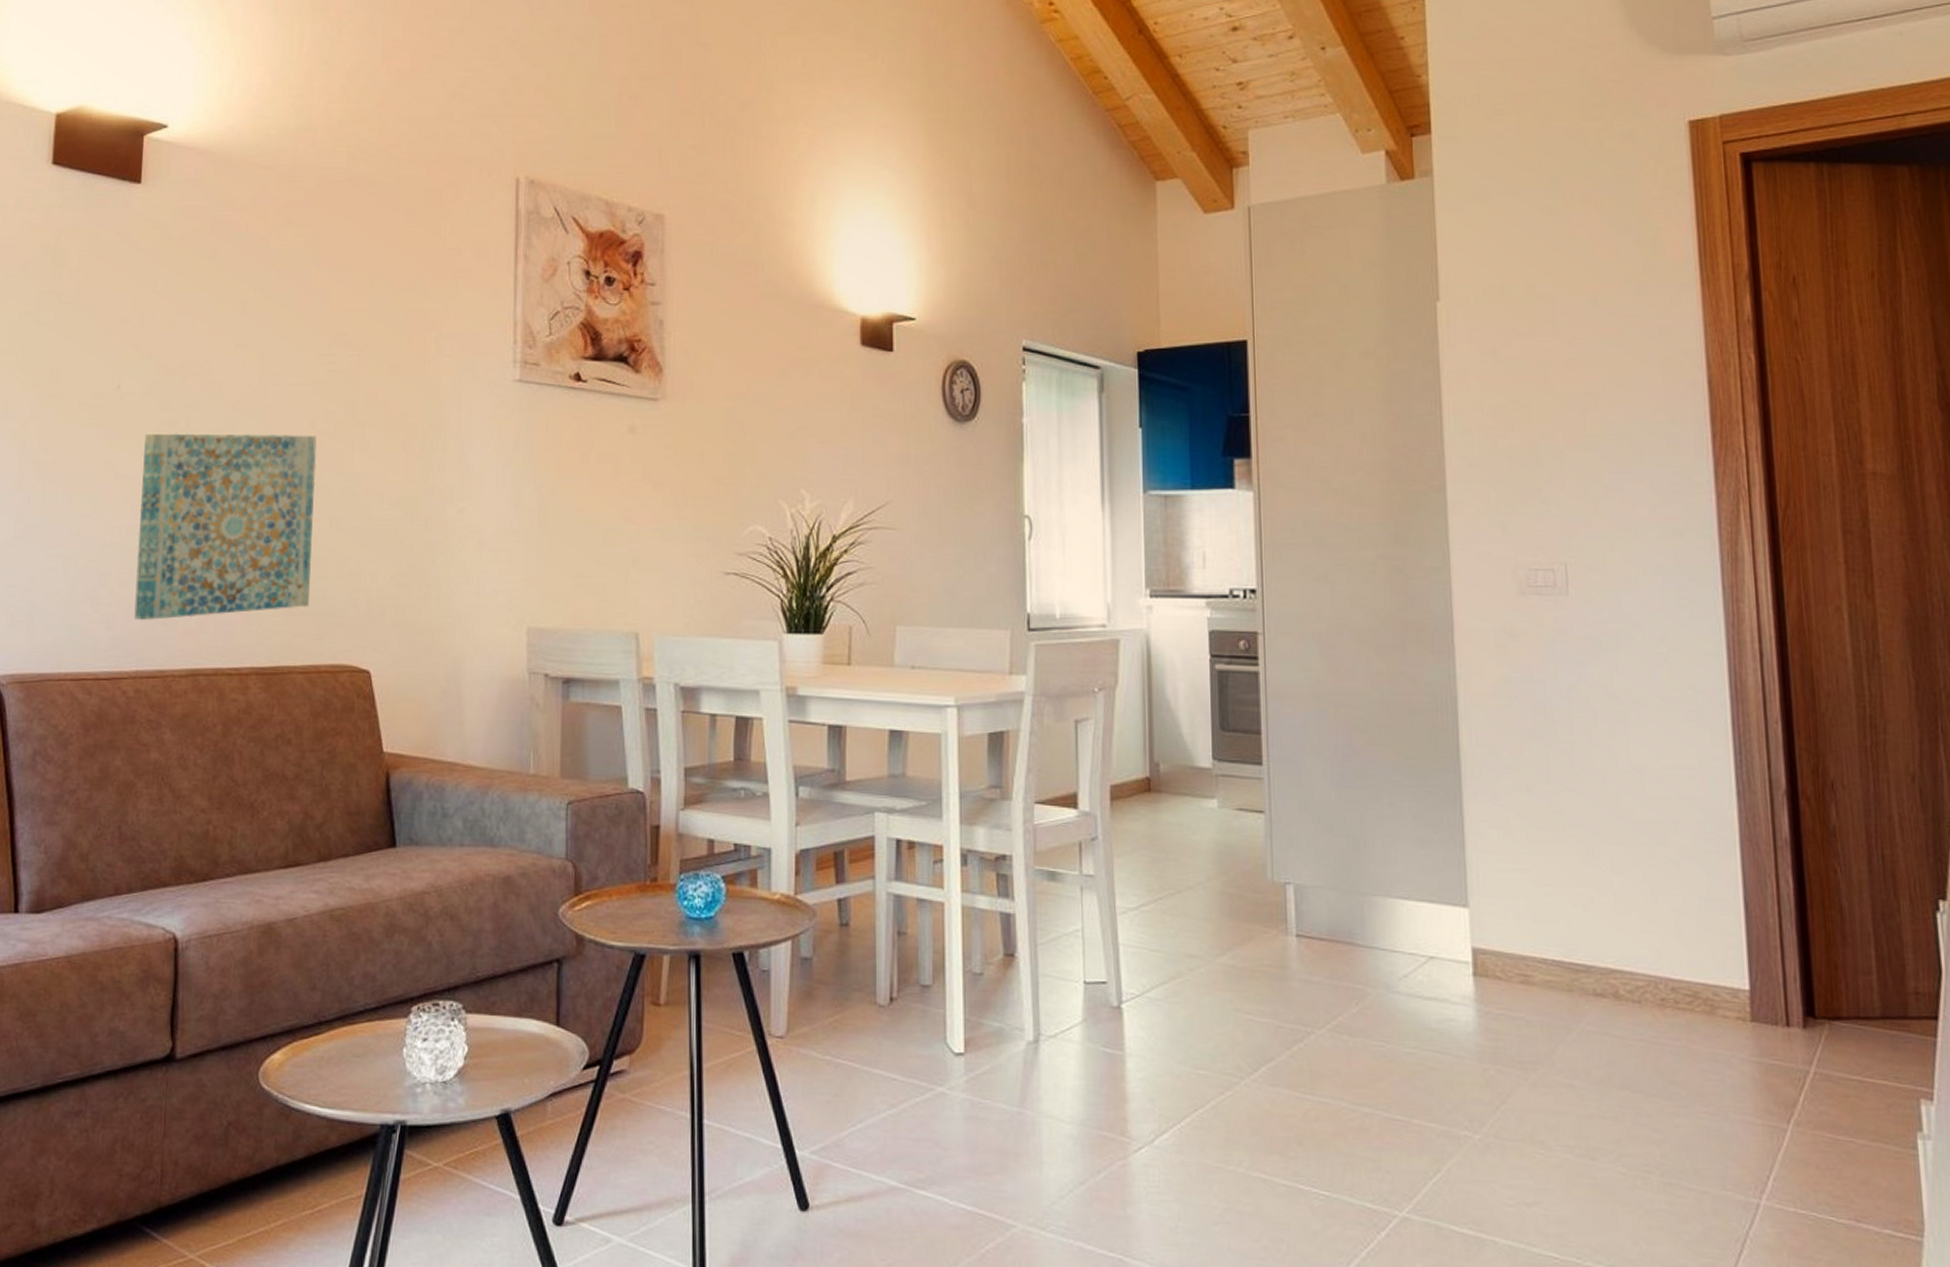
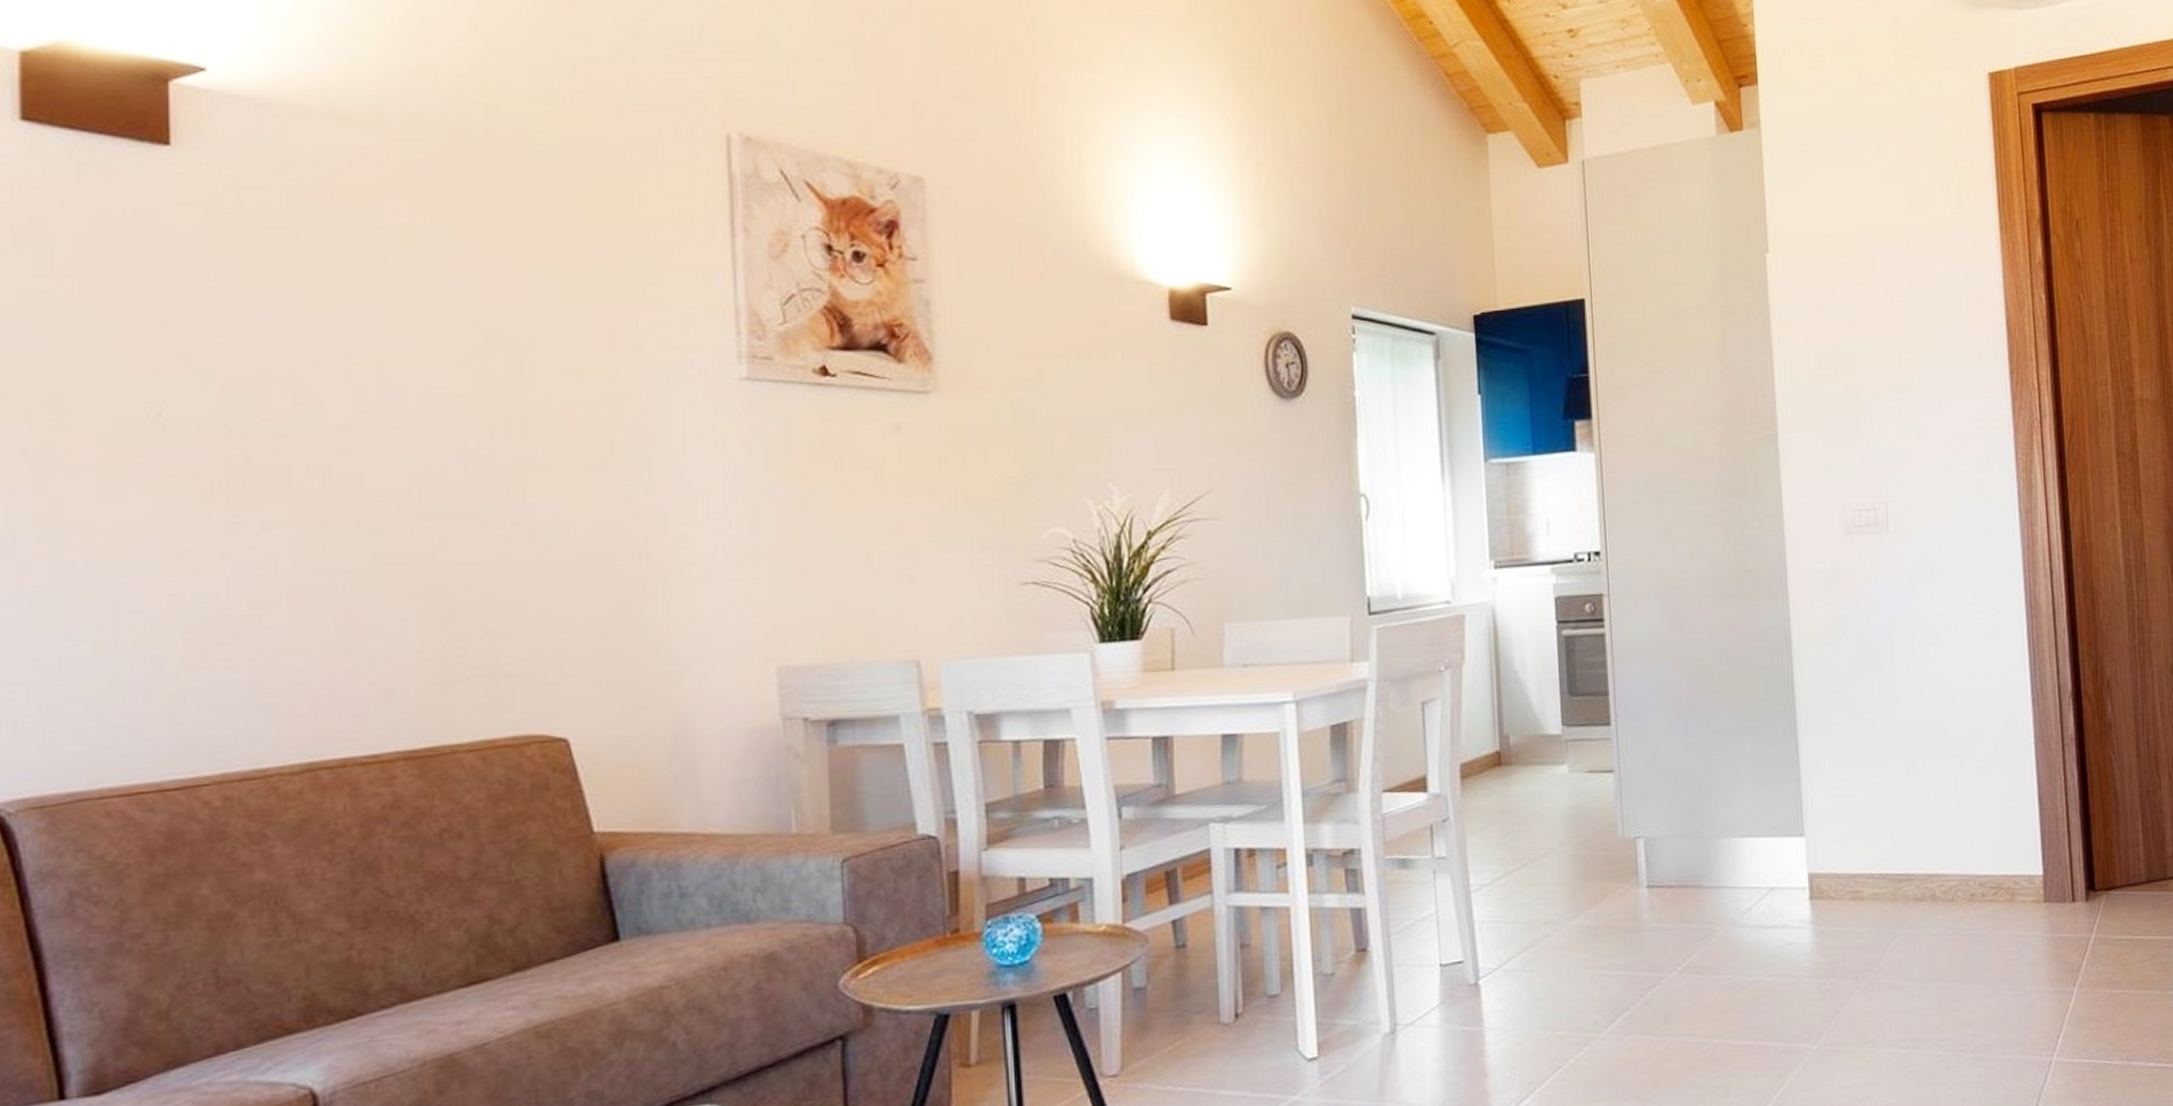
wall art: present [134,433,317,621] -> none [208,459,474,711]

